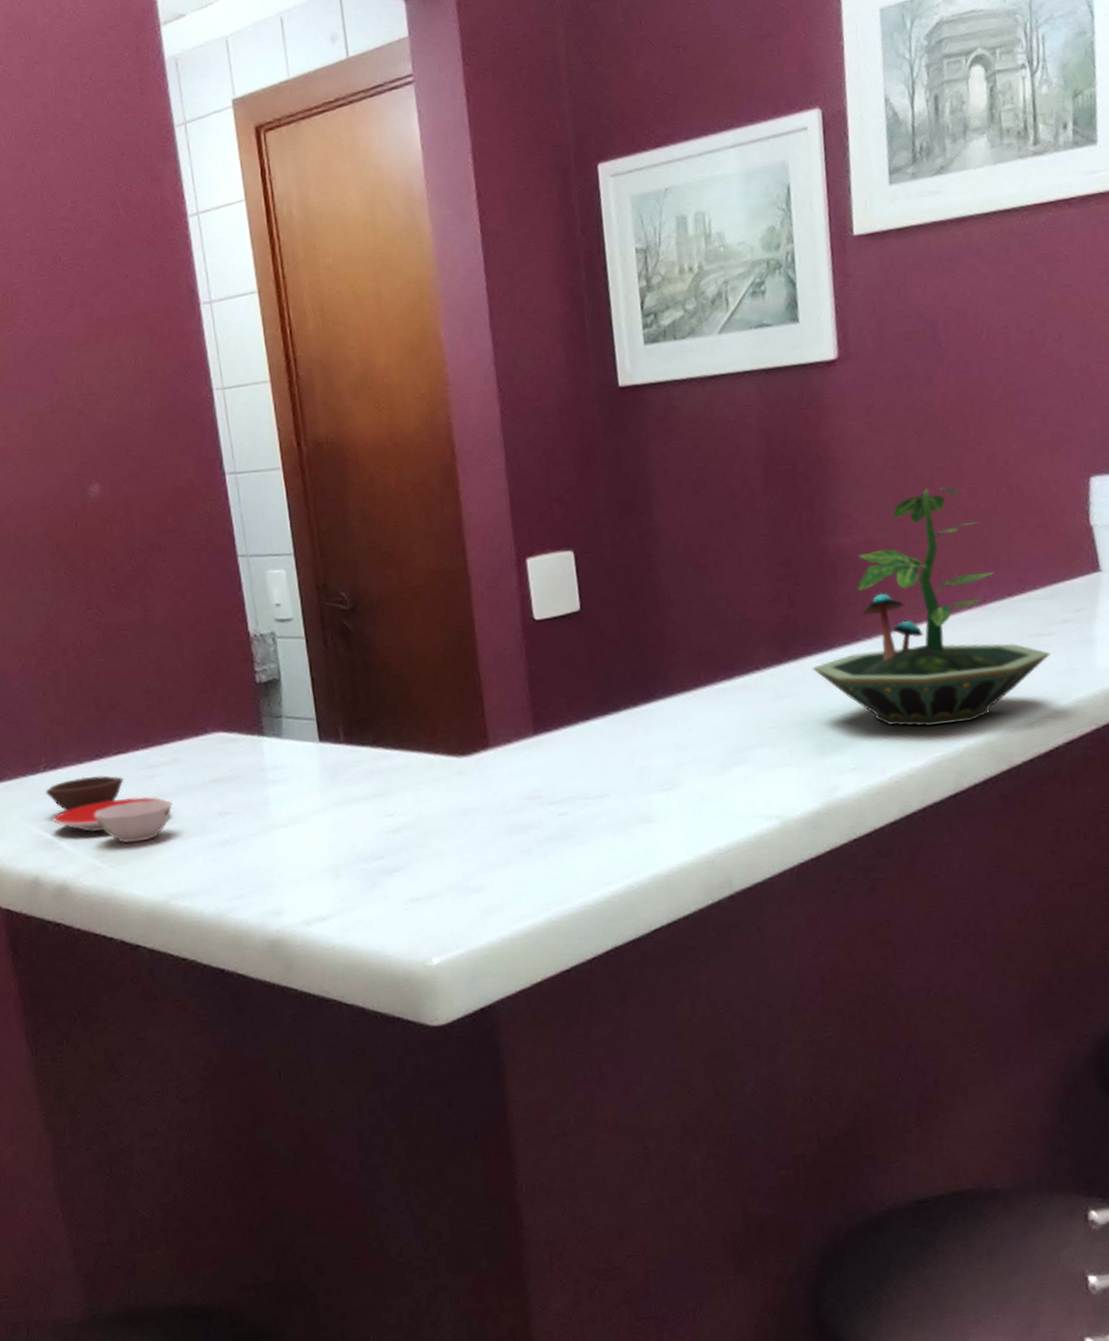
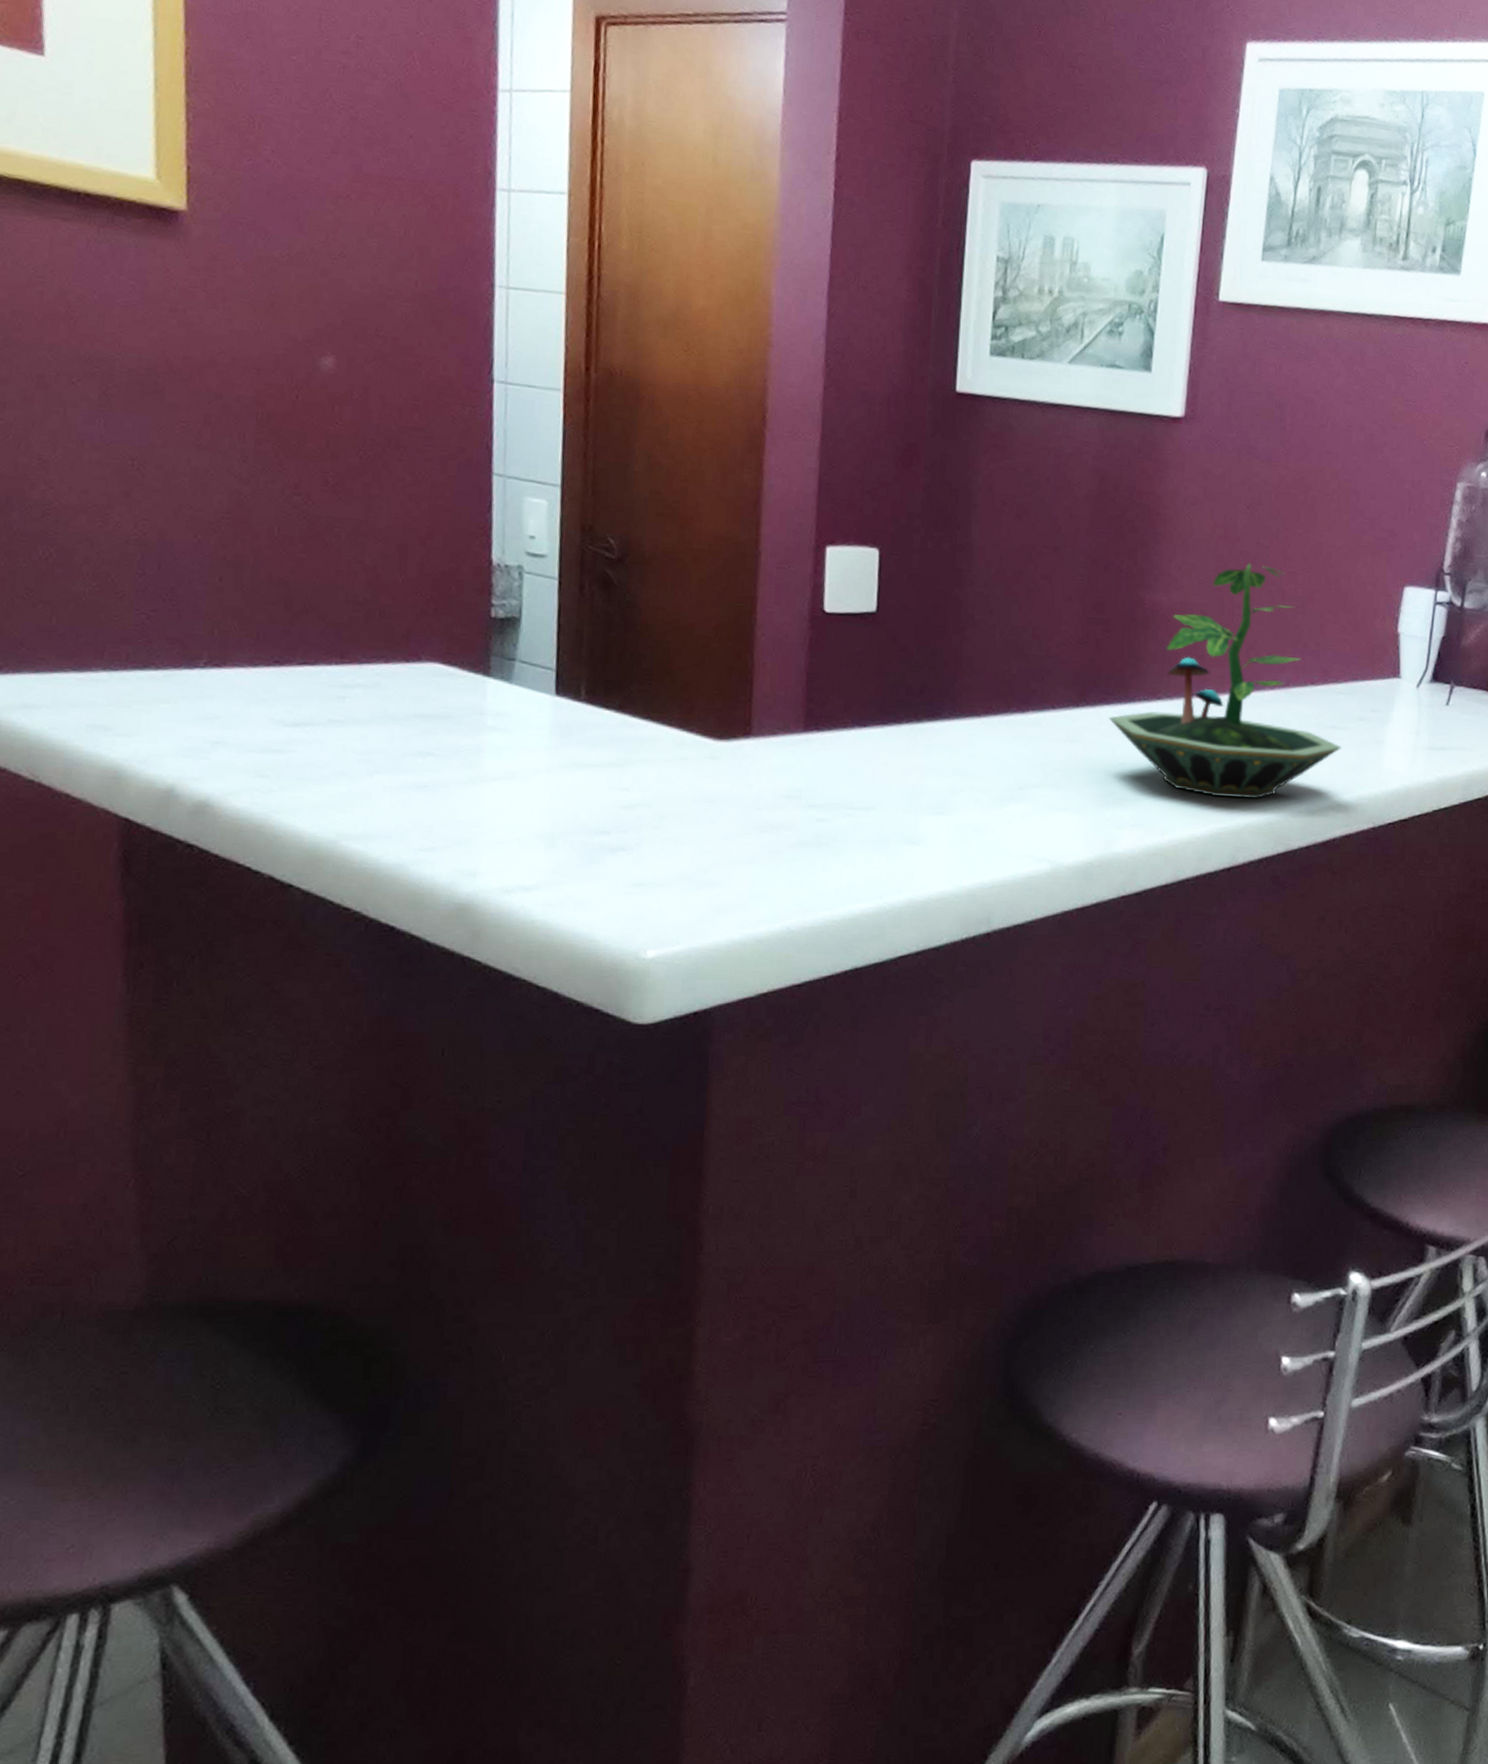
bowl: present [46,775,172,843] -> none [202,682,363,769]

